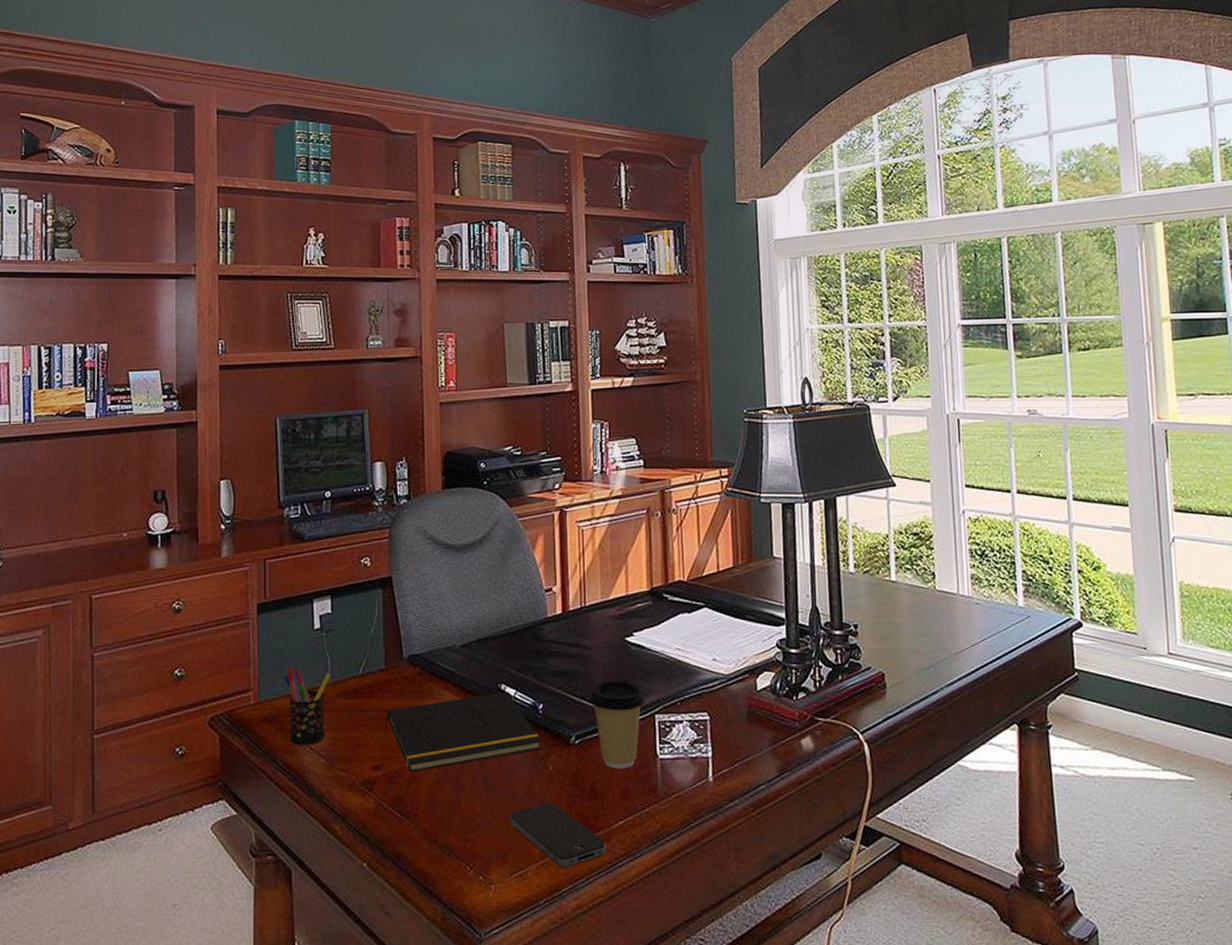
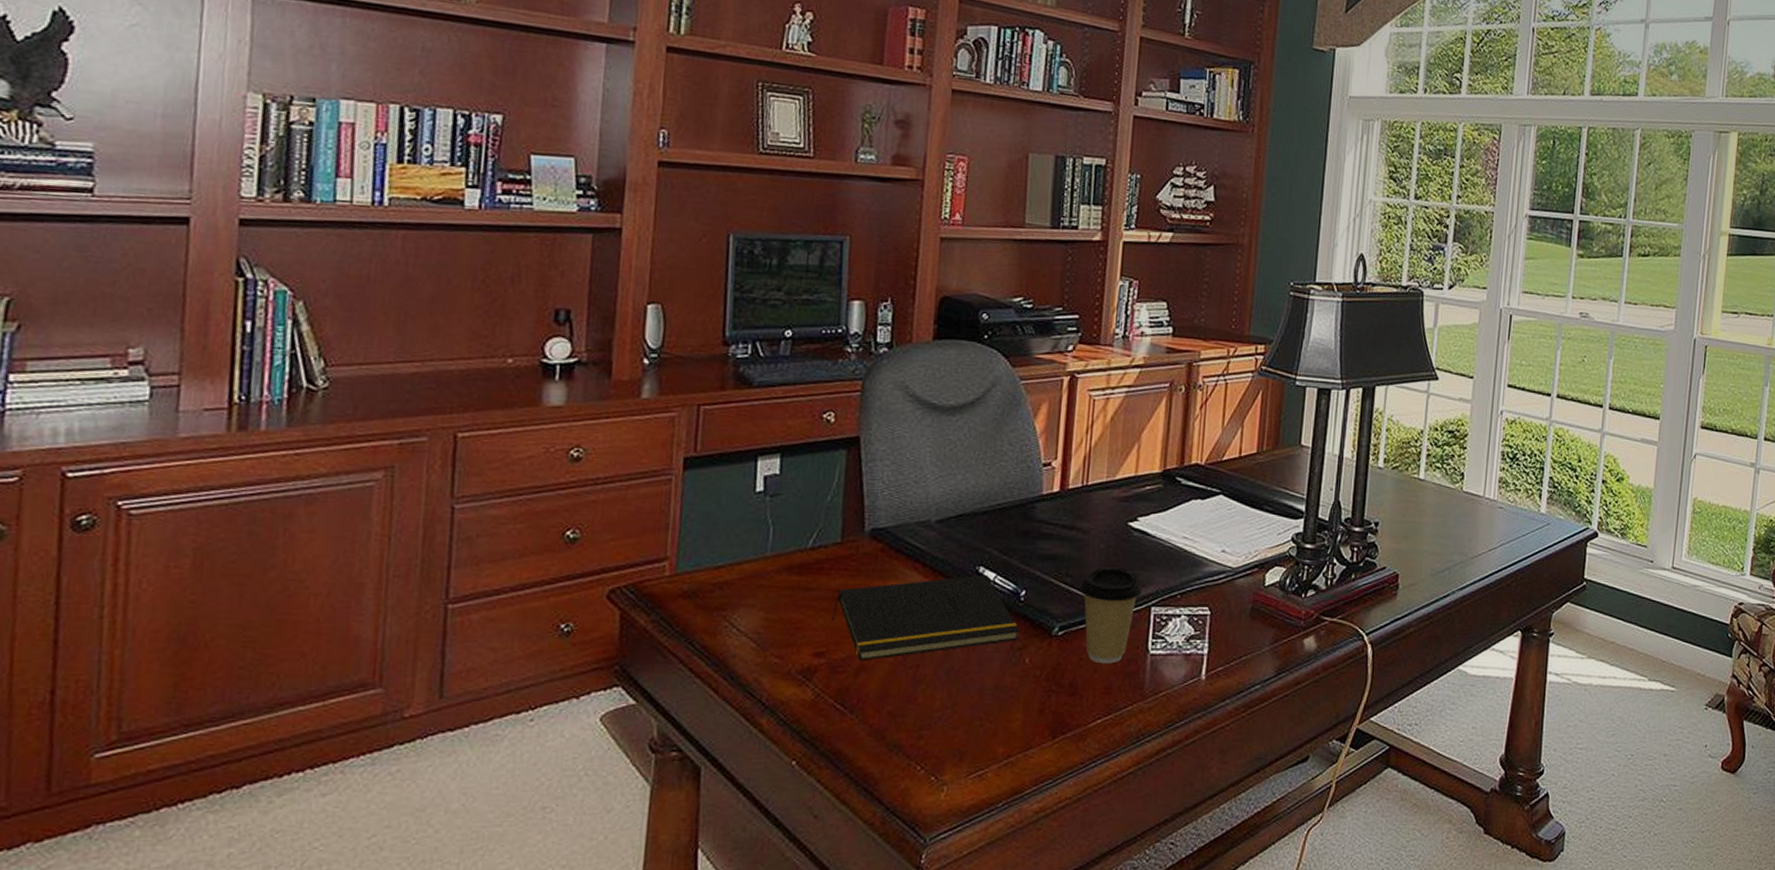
pen holder: present [283,667,331,745] -> none [711,534,772,626]
smartphone: present [510,802,607,868] -> none [973,698,1080,769]

